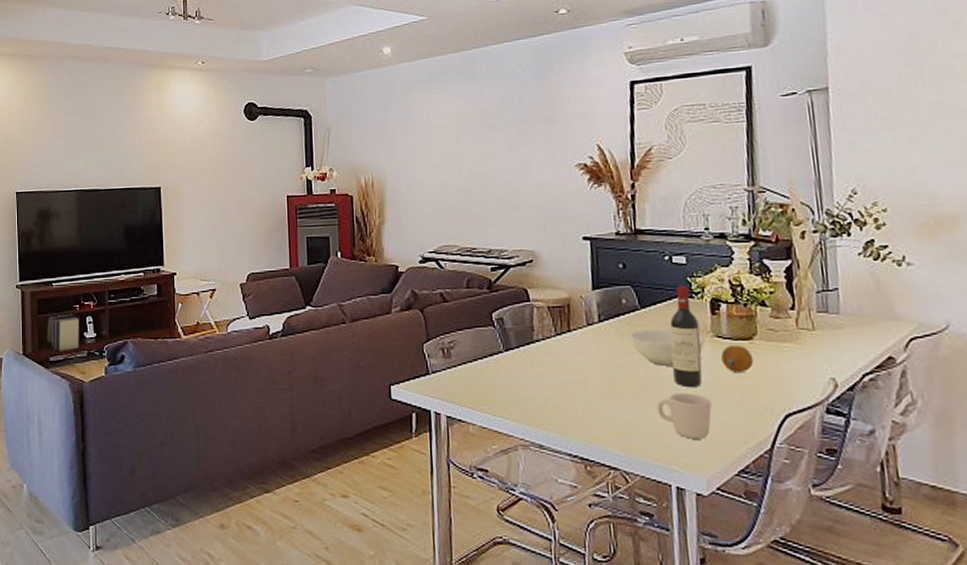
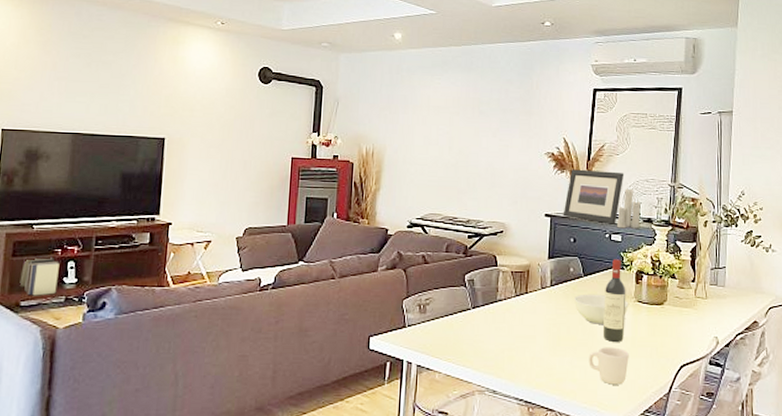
picture frame: none [605,179,682,244] -> present [563,169,625,224]
candle: none [677,196,710,249] -> present [616,187,641,230]
fruit: present [721,345,754,372] -> none [640,309,663,330]

